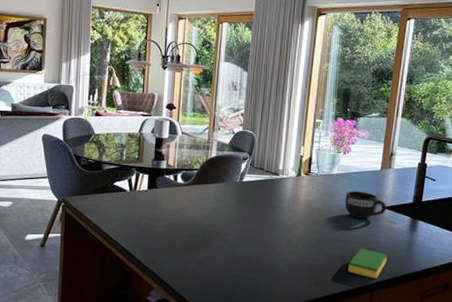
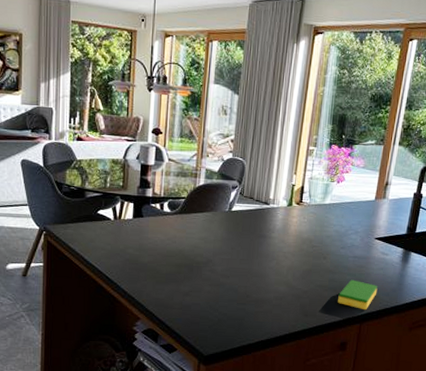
mug: present [345,190,387,219] -> none [336,221,380,250]

